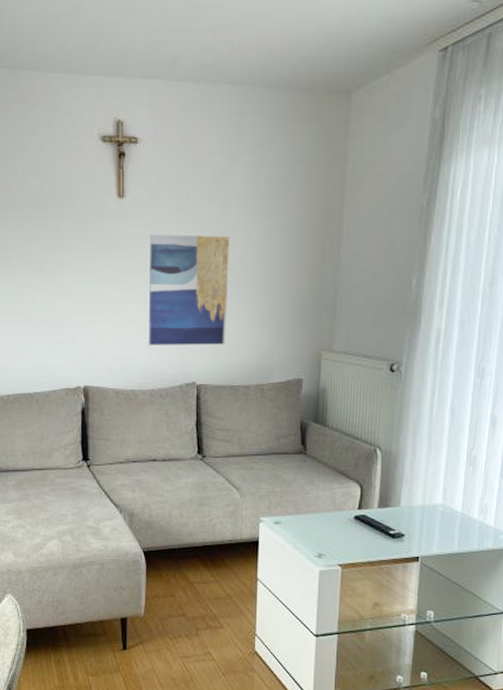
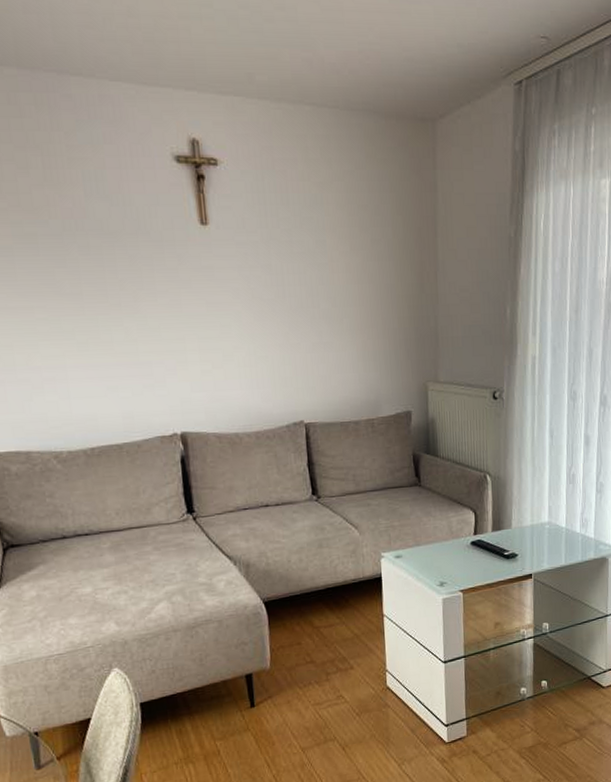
wall art: present [148,234,229,345] -> none [240,264,332,384]

